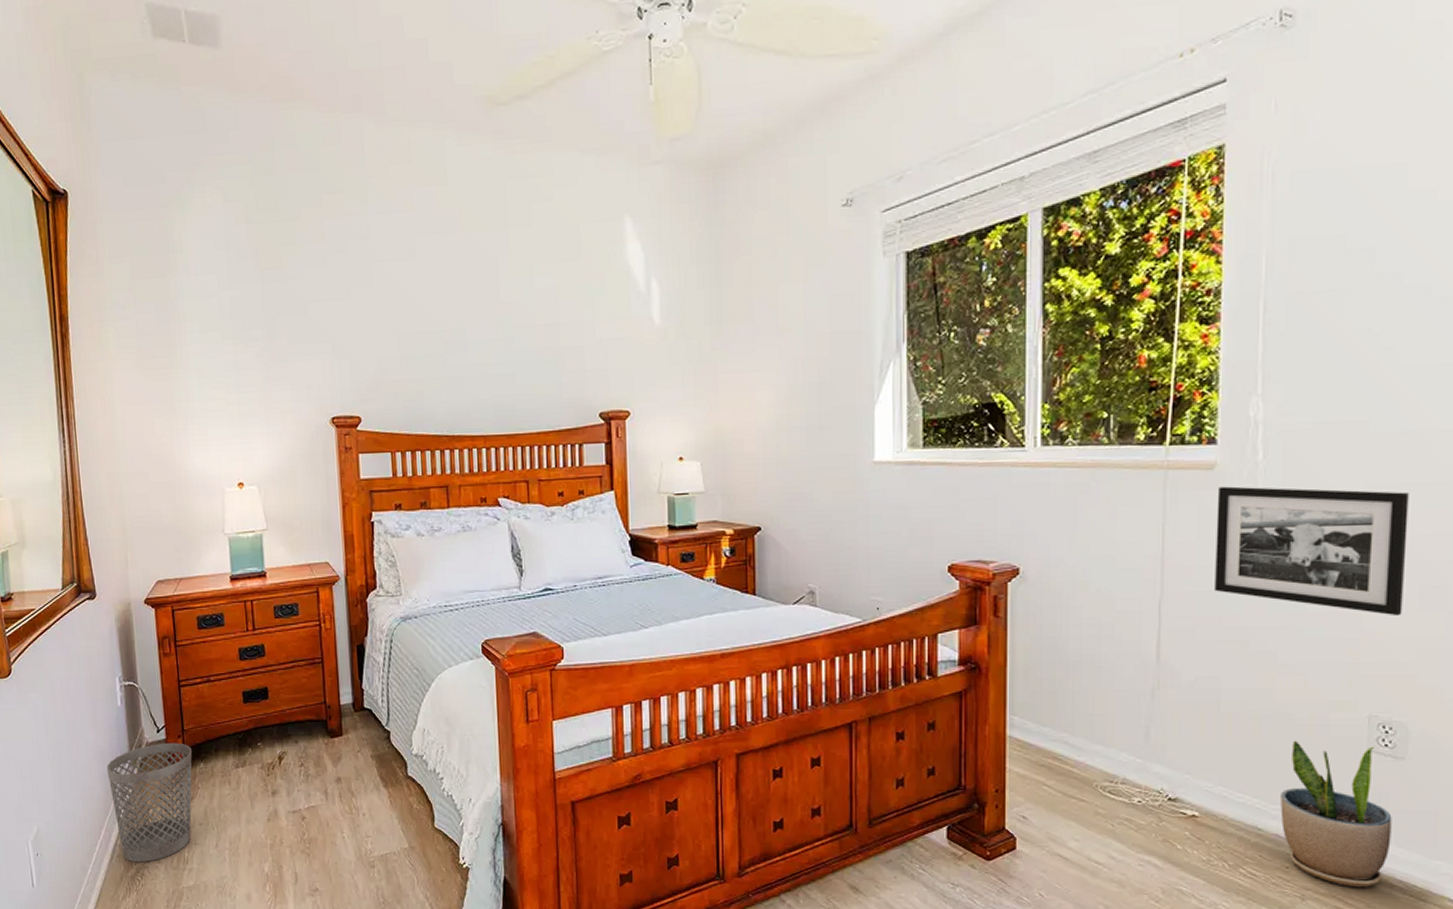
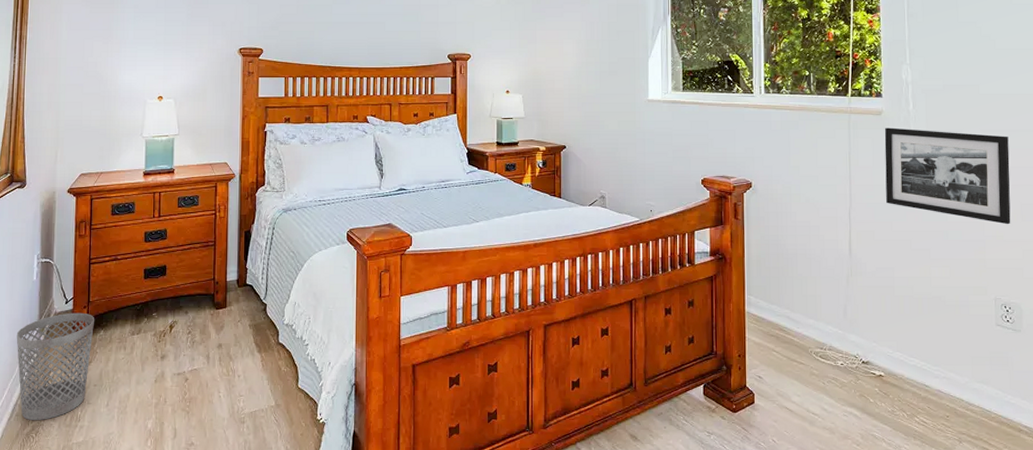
potted plant: present [1280,740,1392,888] -> none [940,316,1017,432]

